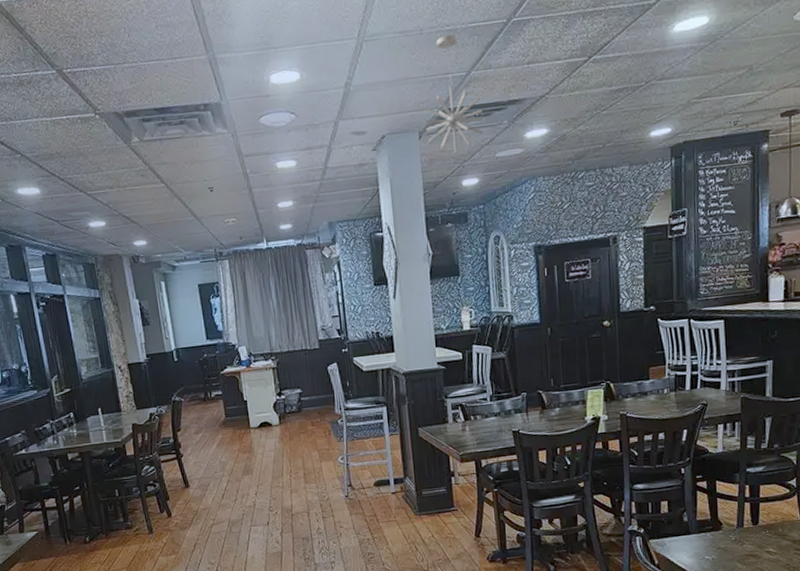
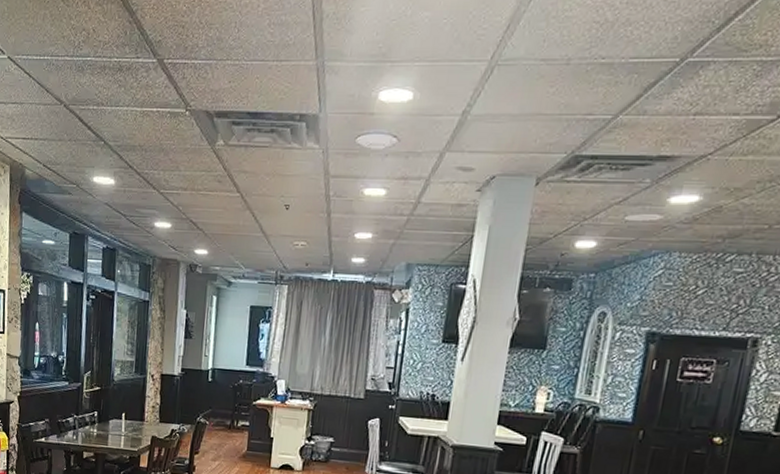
pendant light: present [424,34,483,154] -> none [544,68,623,209]

